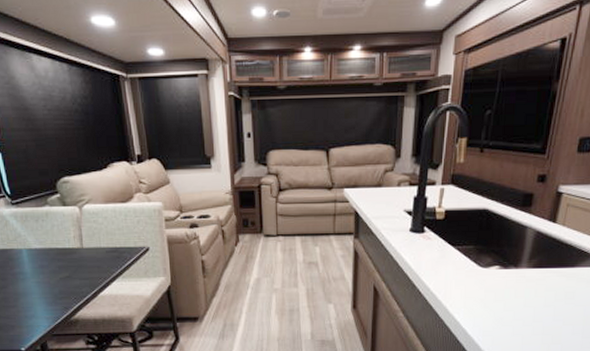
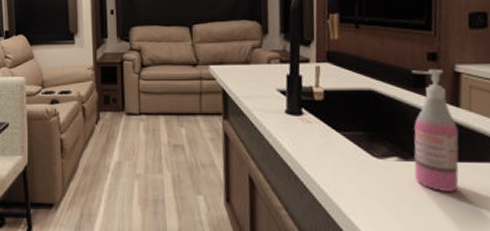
soap dispenser: none [510,189,551,292] -> present [411,68,459,192]

